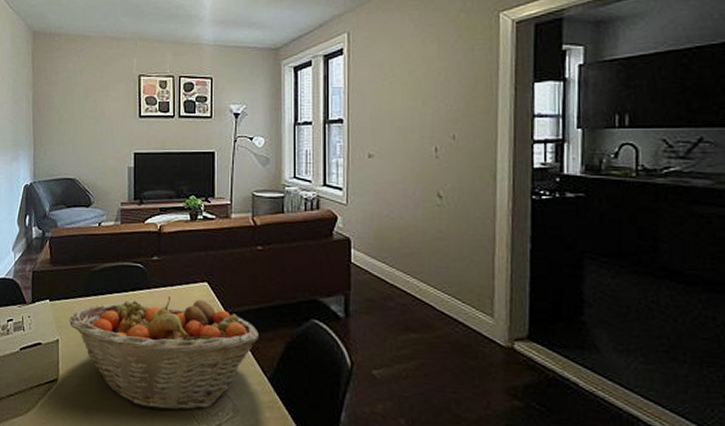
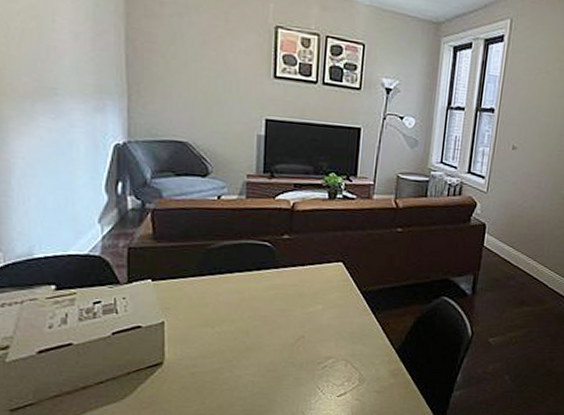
fruit basket: present [69,296,259,411] -> none [178,276,391,386]

